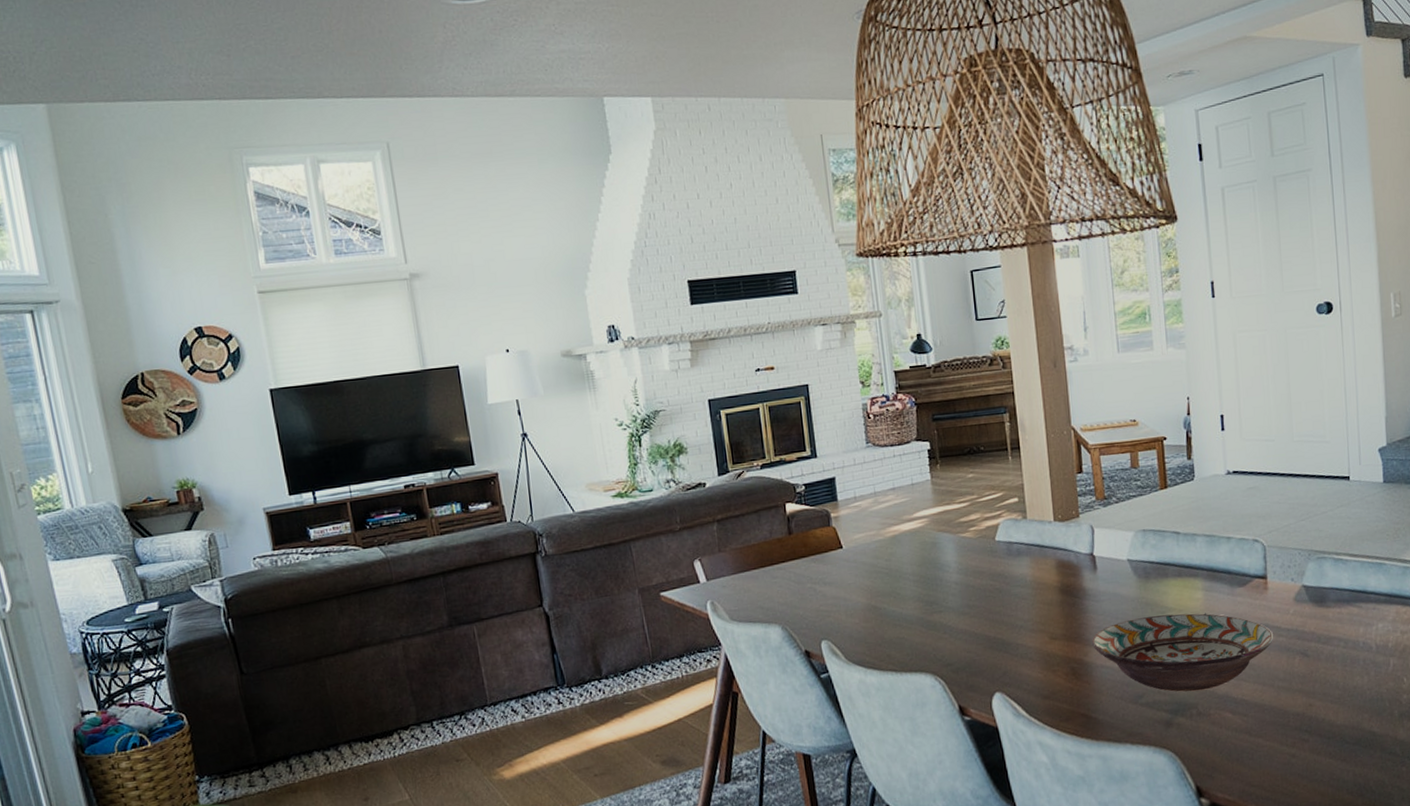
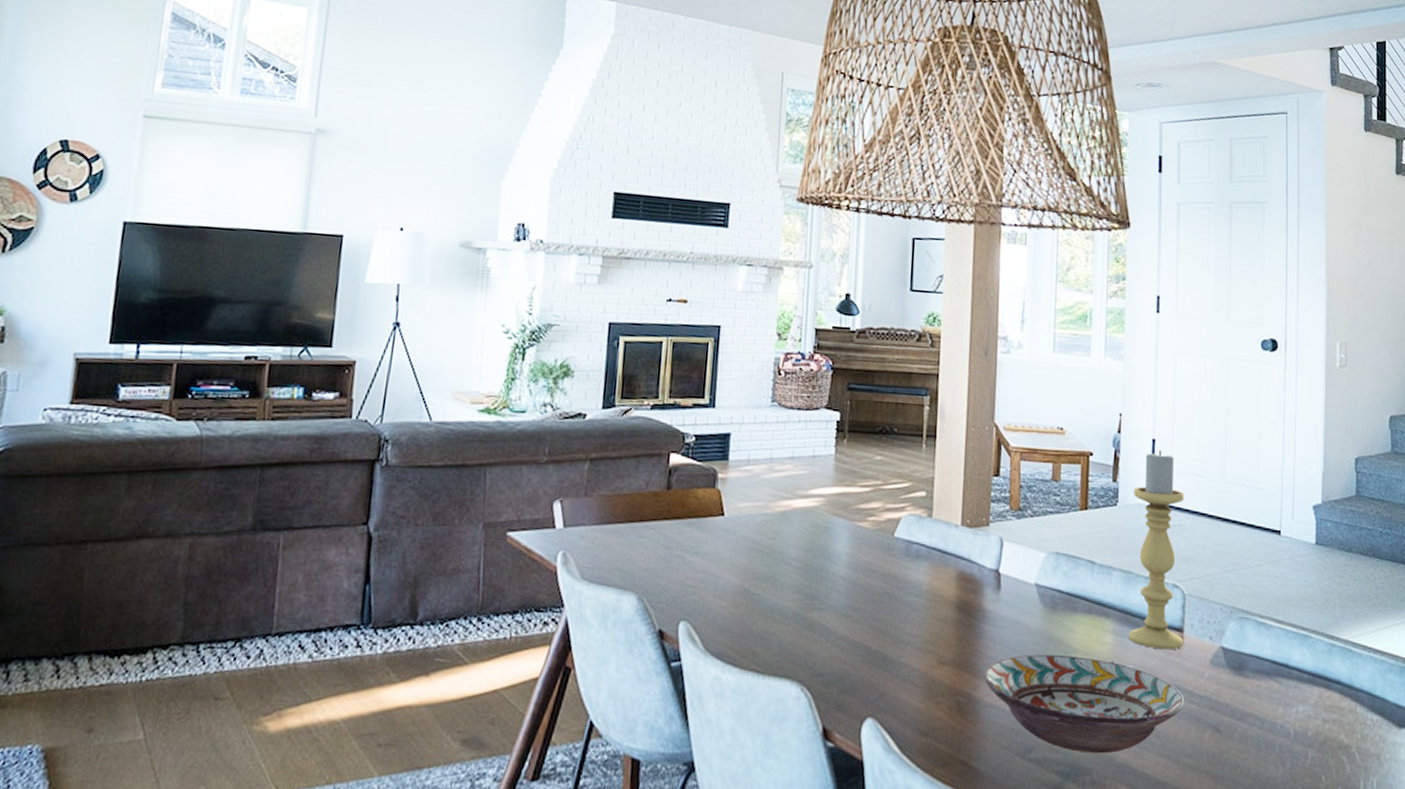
candle holder: none [1208,424,1268,597] -> present [1129,451,1184,650]

